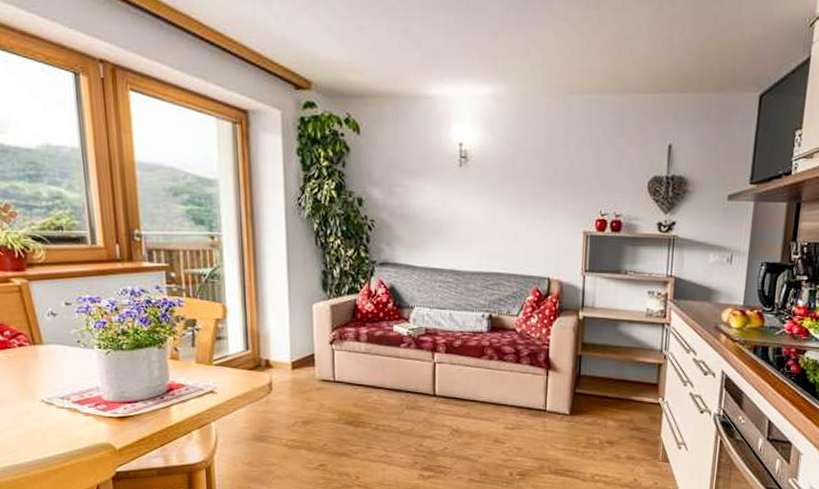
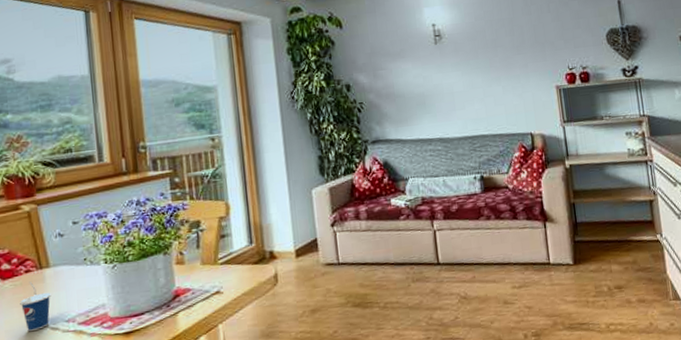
cup: none [14,355,45,402] -> present [20,281,51,331]

